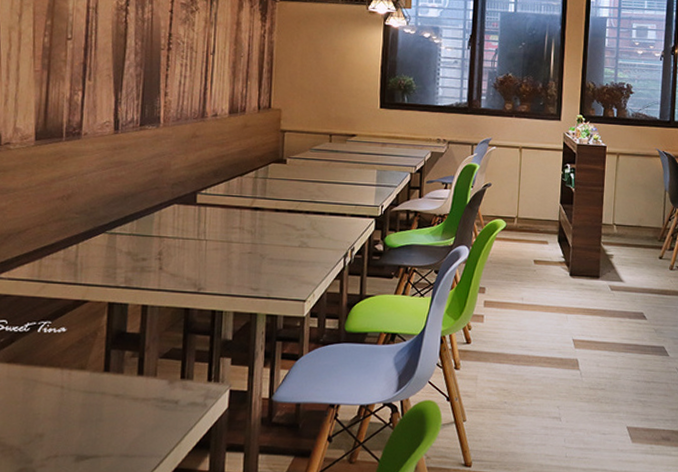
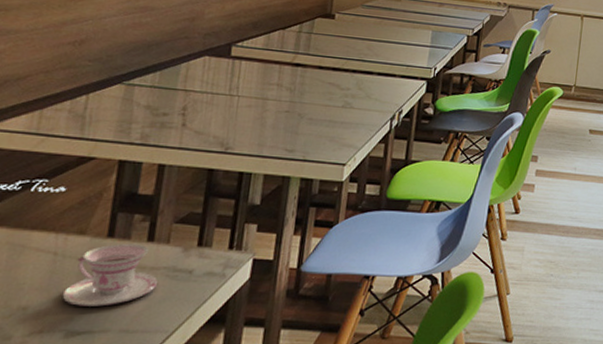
teacup: none [70,377,149,434] -> present [62,243,157,306]

